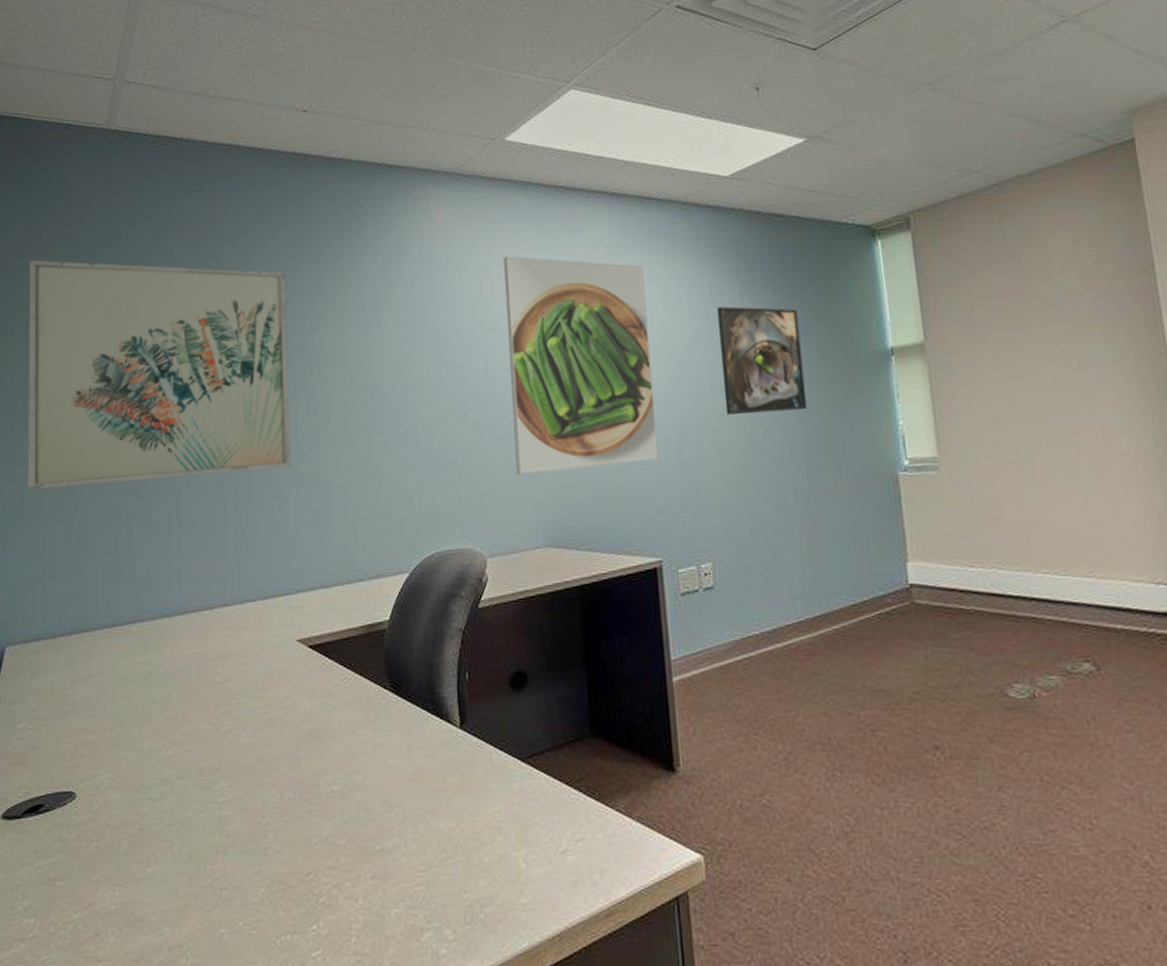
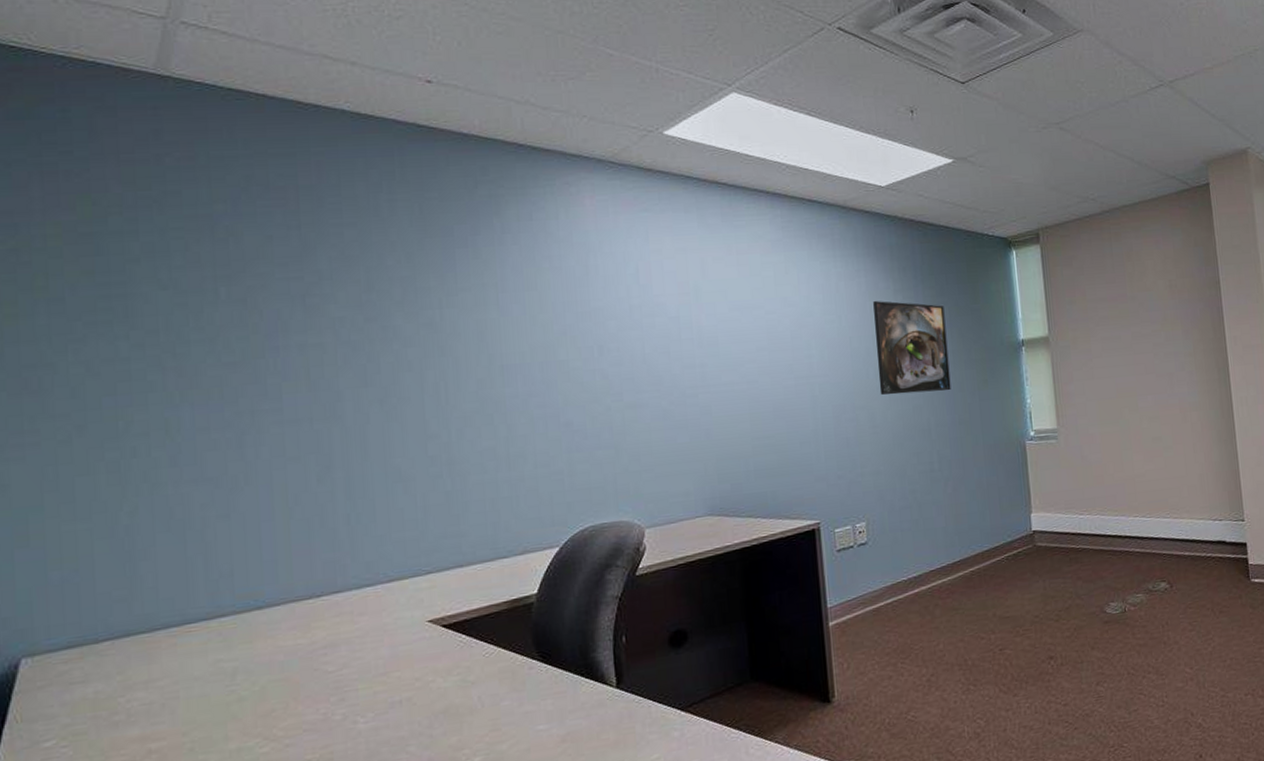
wall art: present [28,259,291,490] -> none [40,216,417,481]
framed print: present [504,256,659,474] -> none [662,245,818,450]

